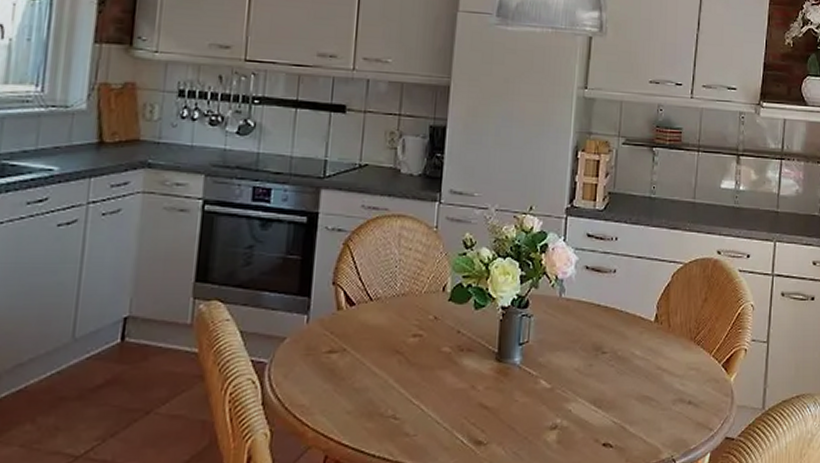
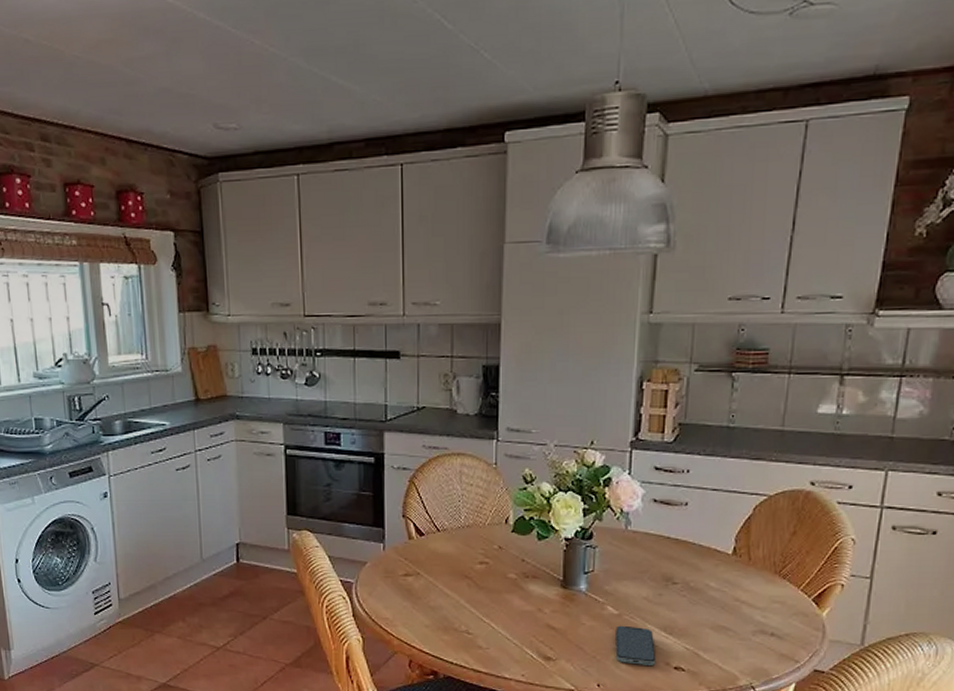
smartphone: none [547,400,586,445] -> present [614,625,657,667]

